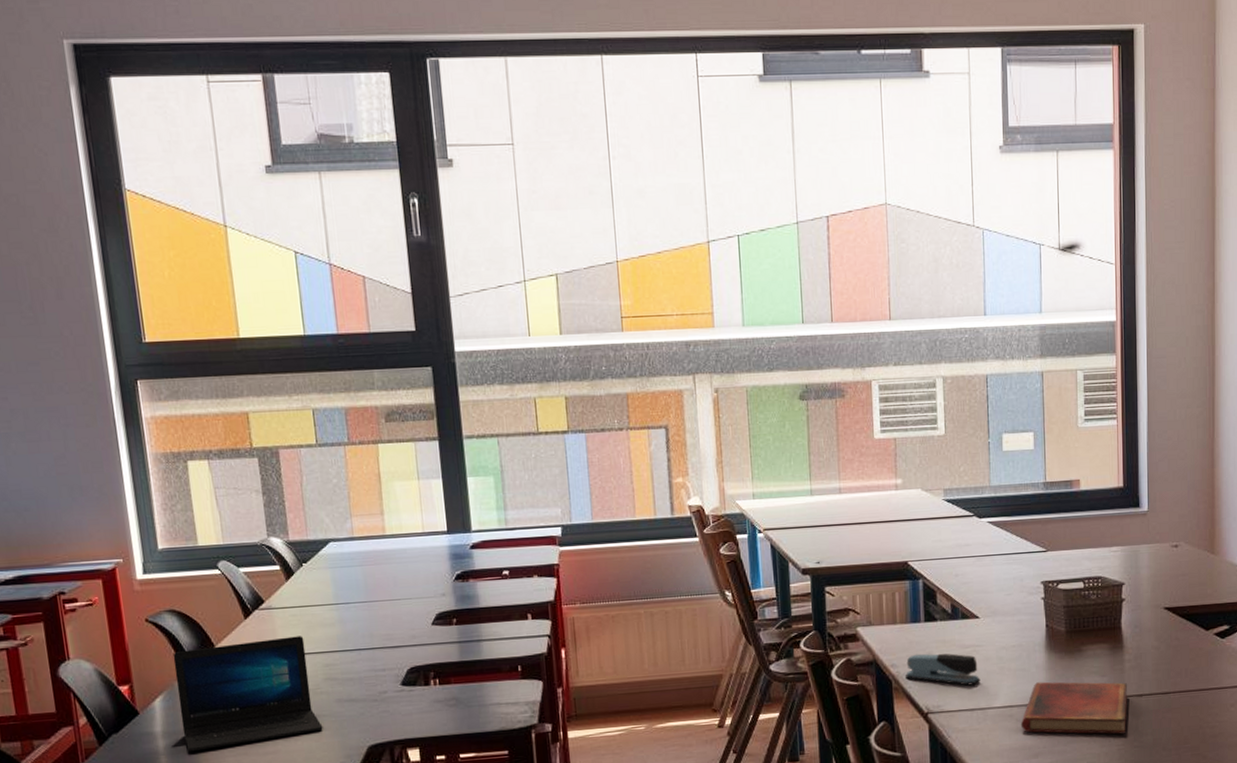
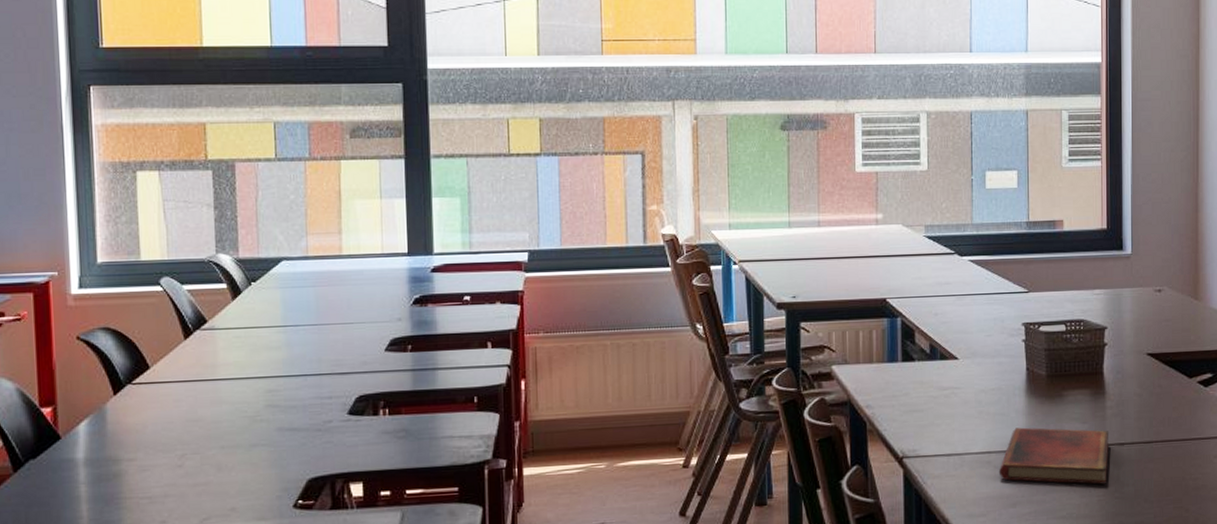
laptop: present [173,636,323,752] -> none [103,359,260,481]
stapler: present [904,653,981,686] -> none [880,395,958,430]

